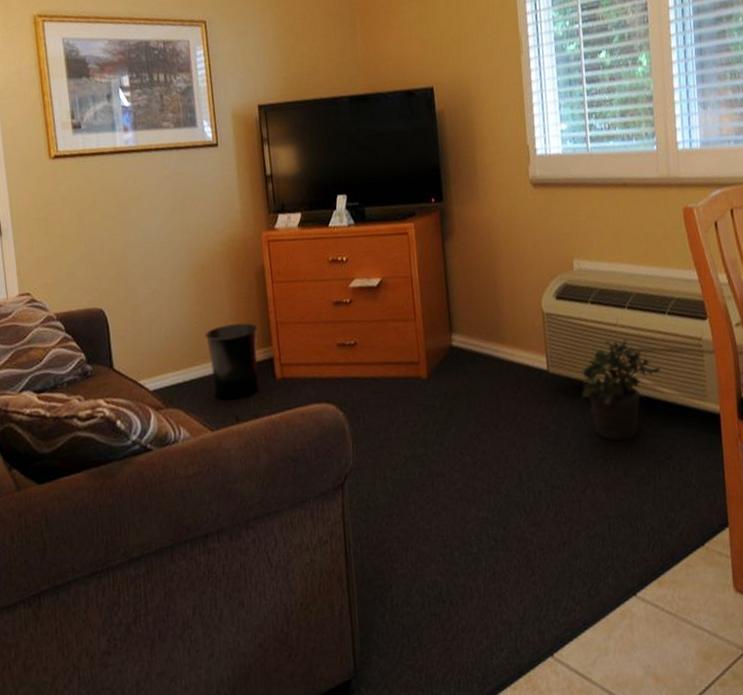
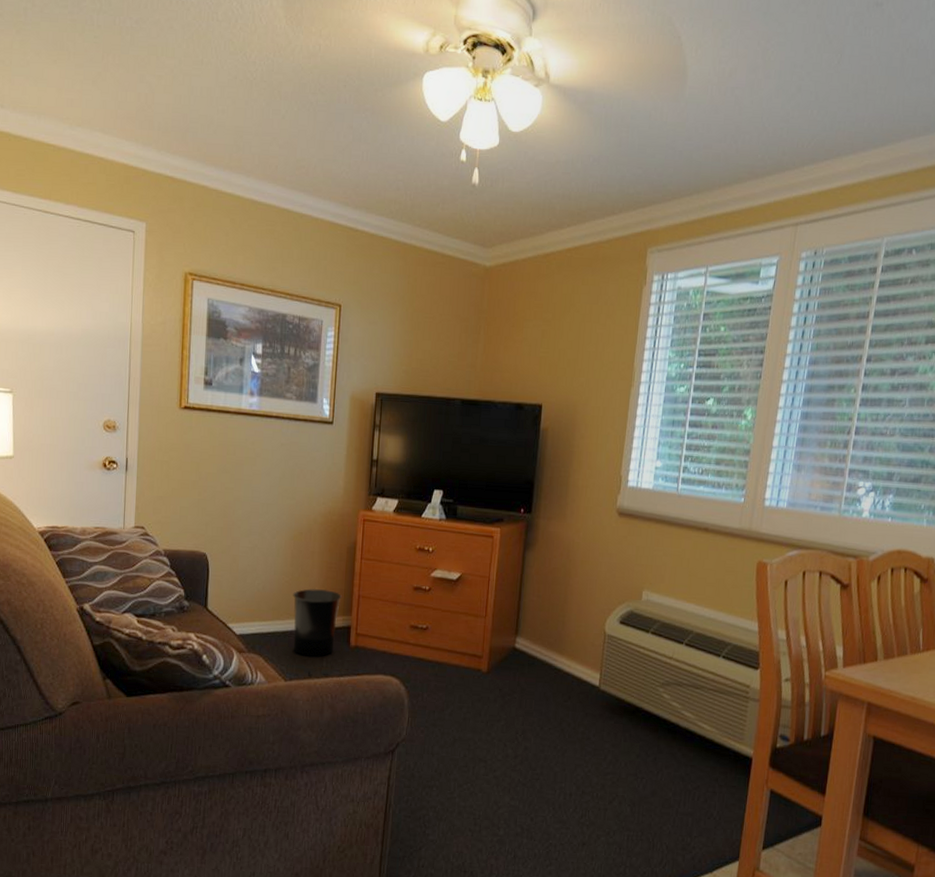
potted plant: present [581,339,661,441] -> none [625,670,705,765]

